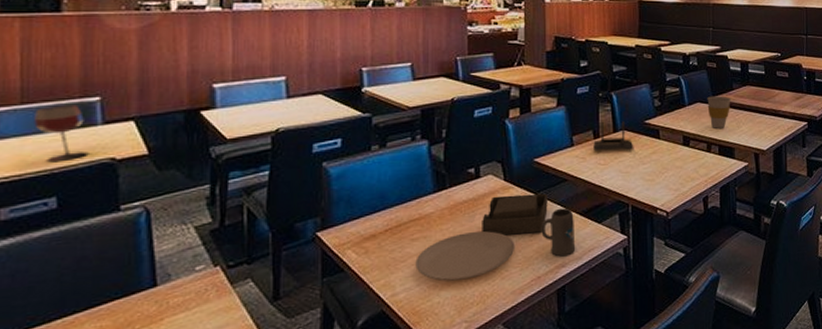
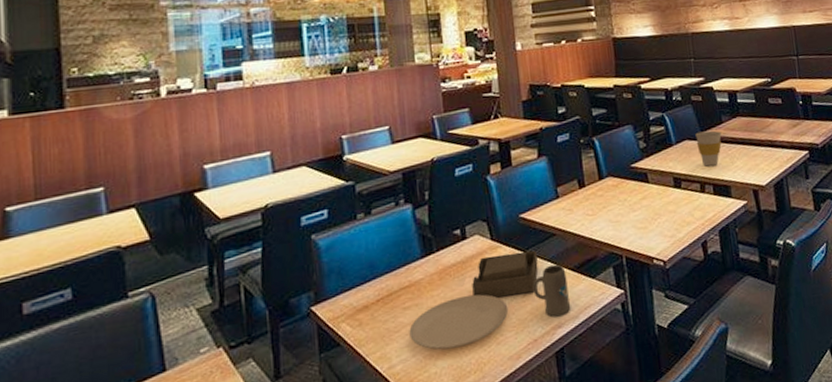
wineglass: present [34,104,89,163] -> none [47,196,97,255]
napkin holder: present [593,122,634,151] -> none [579,167,623,202]

